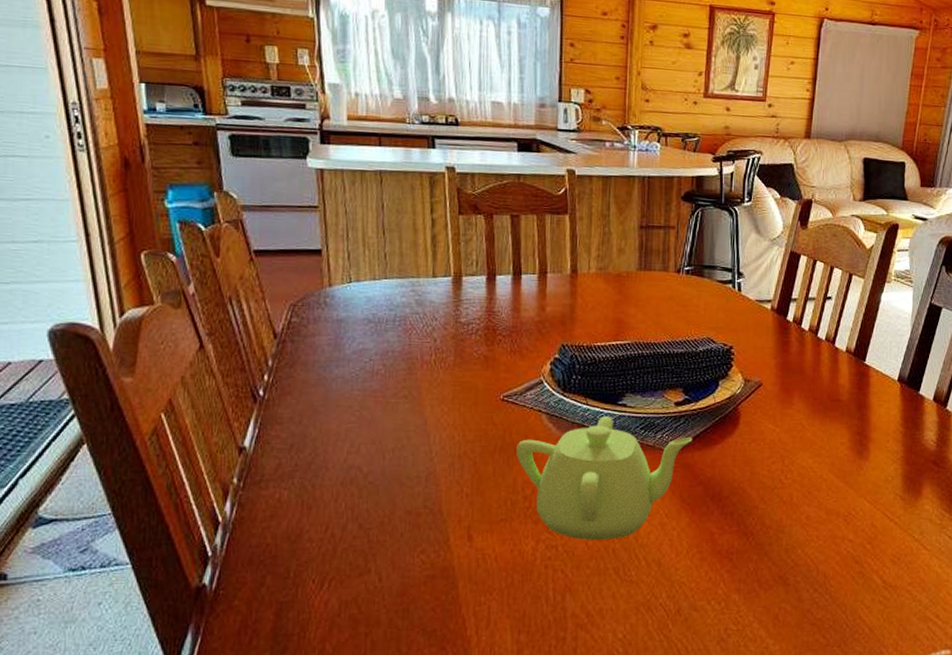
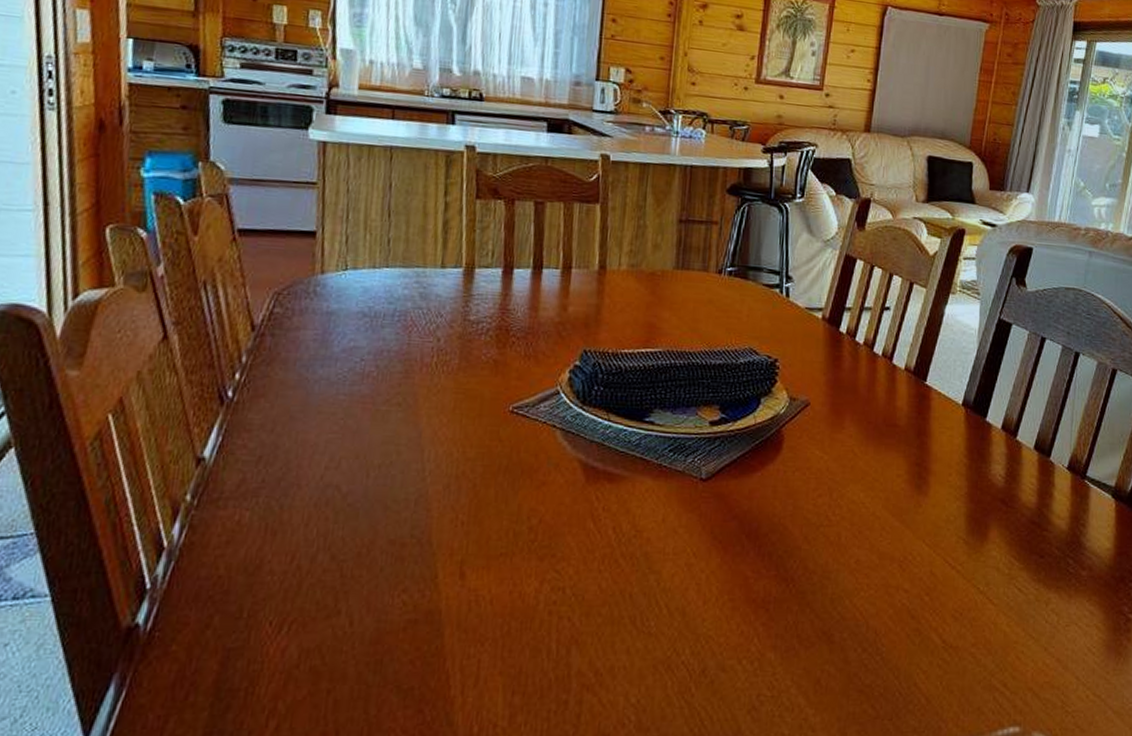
teapot: present [516,416,693,540] -> none [523,435,729,582]

